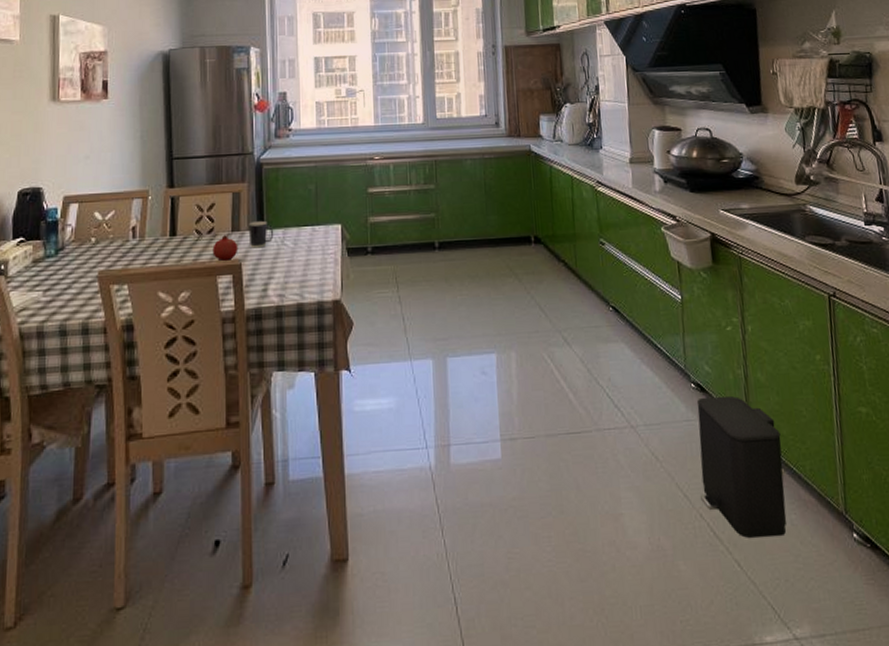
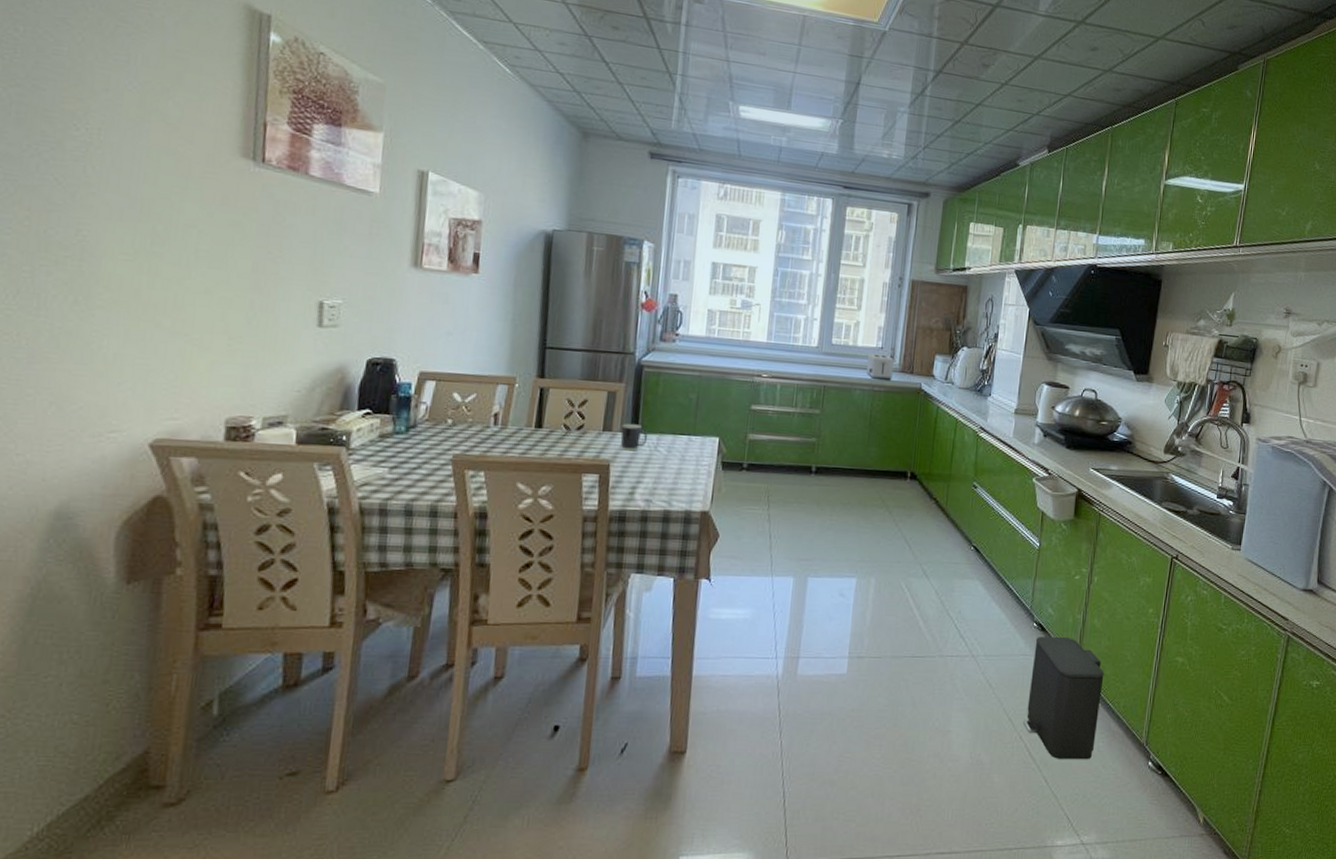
fruit: present [212,234,238,261] -> none [580,432,608,460]
toaster: none [473,121,501,147] -> present [867,353,894,380]

